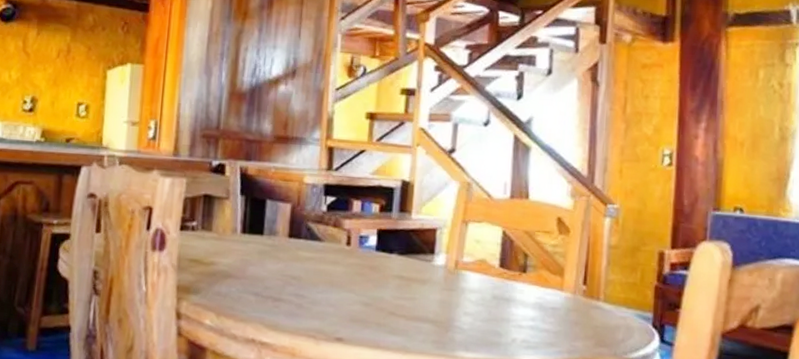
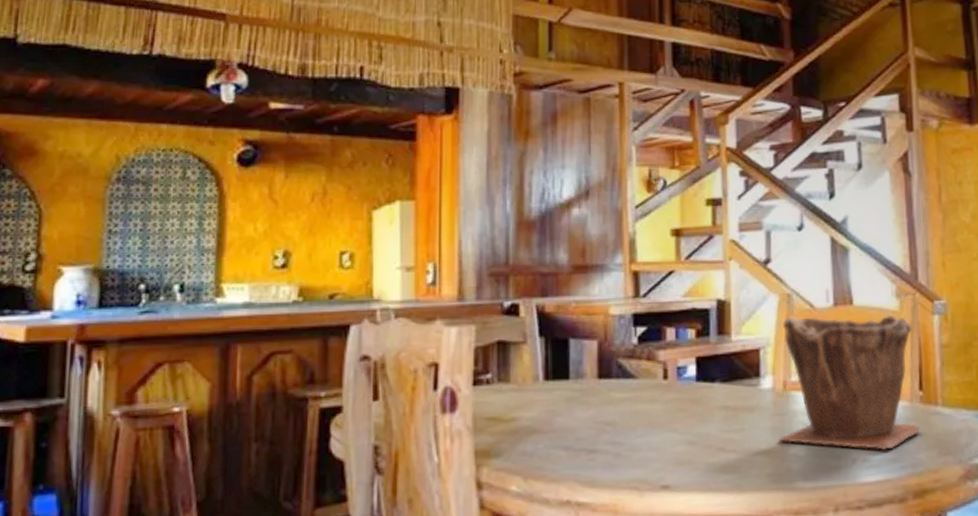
plant pot: none [445,203,583,335] -> present [778,314,922,451]

